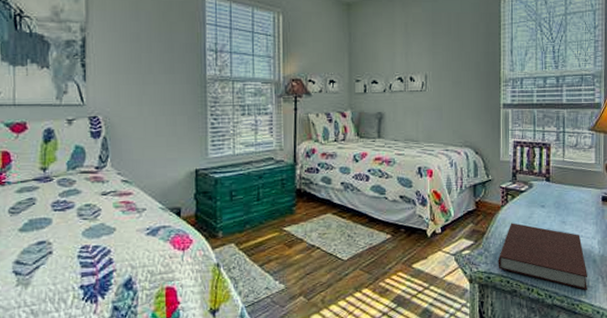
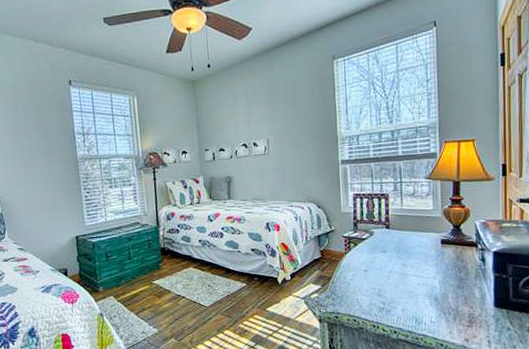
notebook: present [498,223,587,290] -> none [344,267,430,325]

